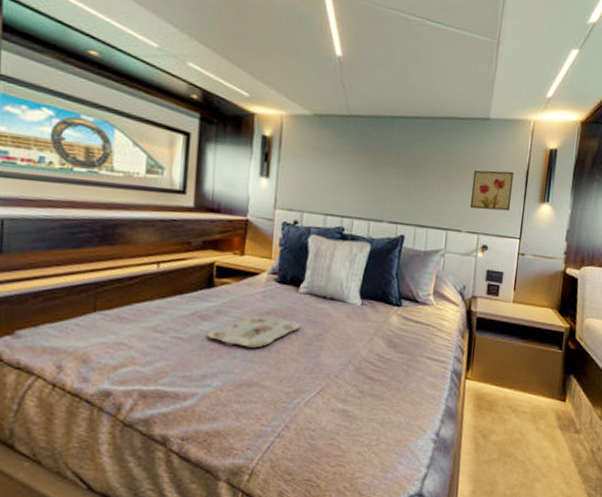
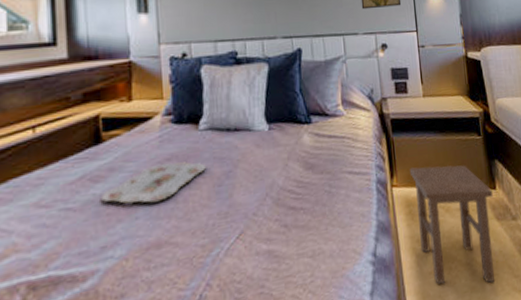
stool: none [482,366,562,484] -> present [409,165,495,285]

